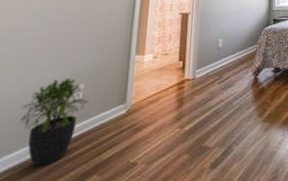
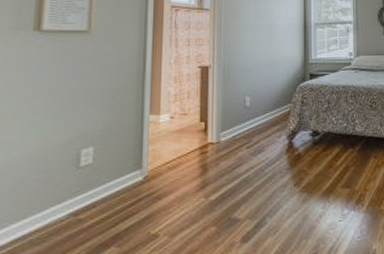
potted plant: present [19,77,89,168] -> none [24,139,101,237]

